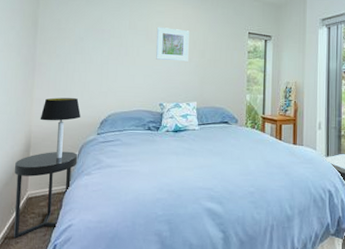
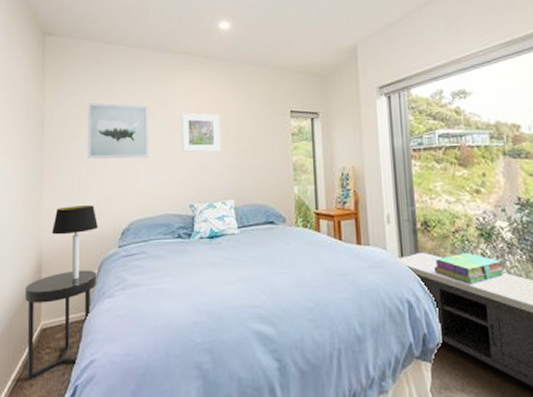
wall art: none [74,10,129,62] -> present [87,102,150,159]

